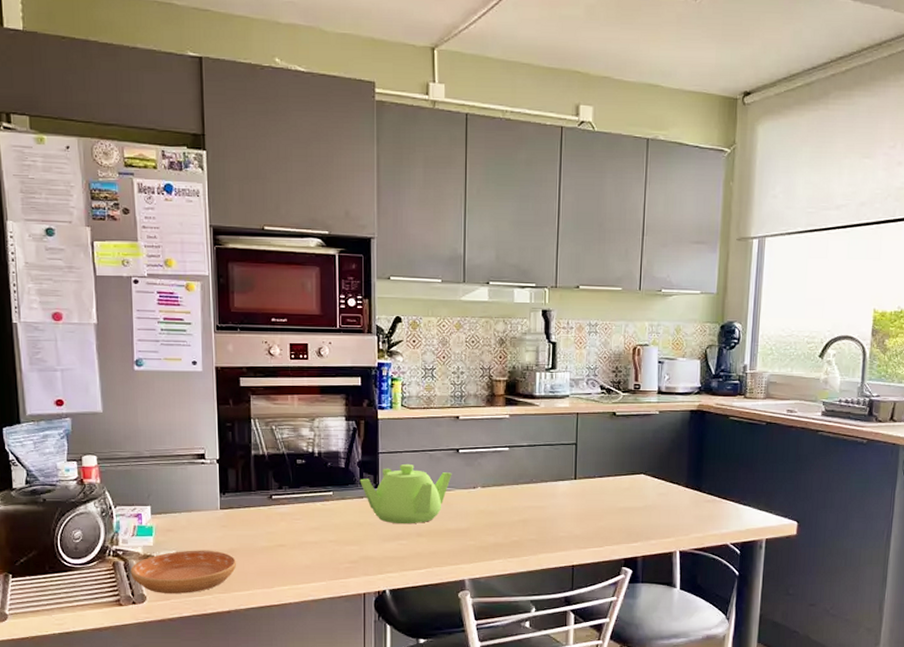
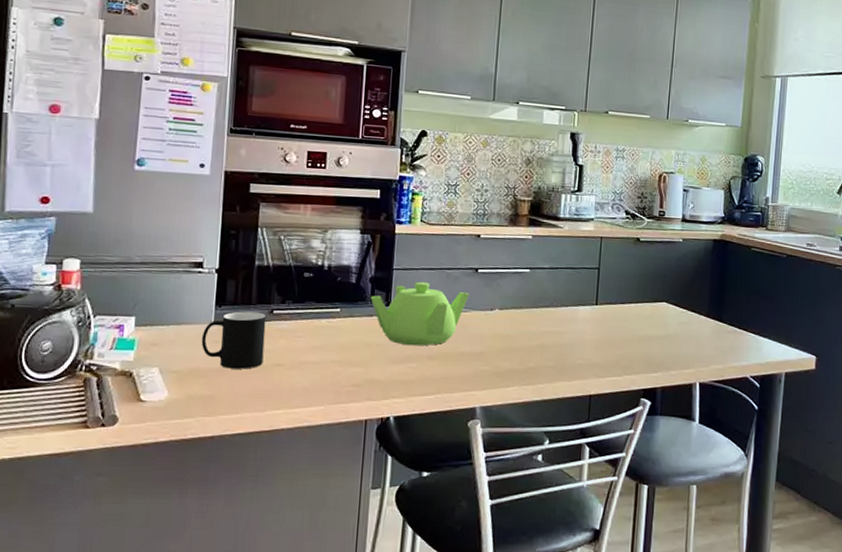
saucer: present [130,550,237,593] -> none [103,367,227,416]
cup: none [210,498,267,550] -> present [201,311,267,369]

